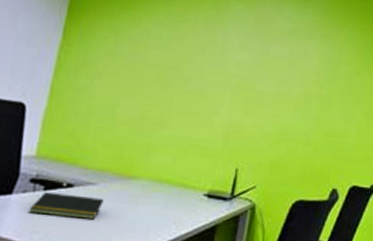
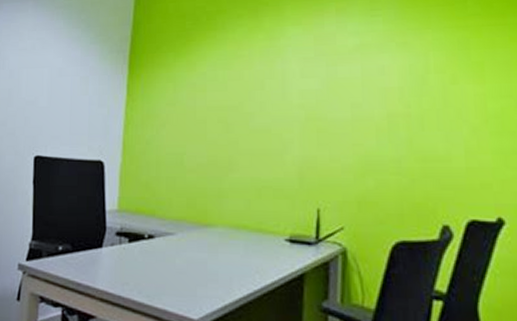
notepad: present [29,192,104,219] -> none [118,245,184,270]

